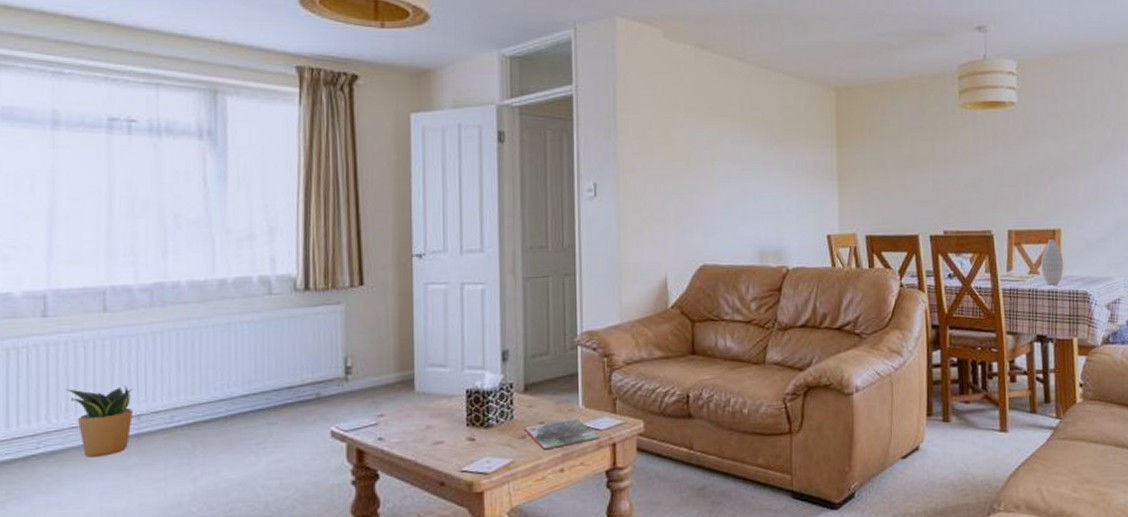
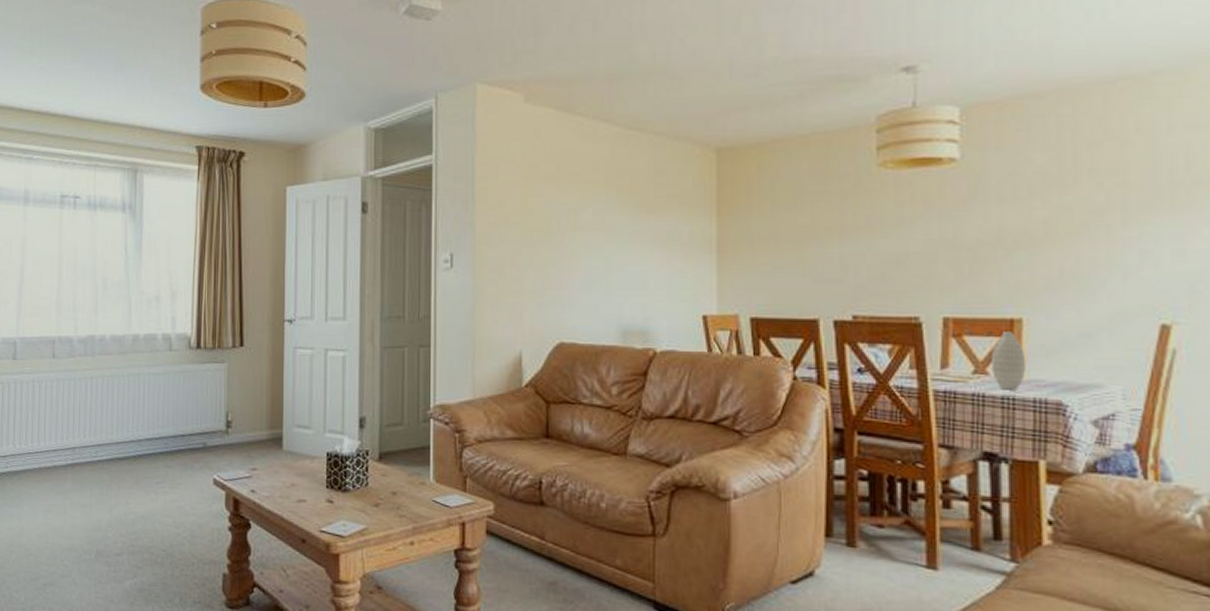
potted plant: present [66,385,134,457] -> none [26,420,71,480]
magazine: present [524,417,600,450] -> none [378,491,449,521]

